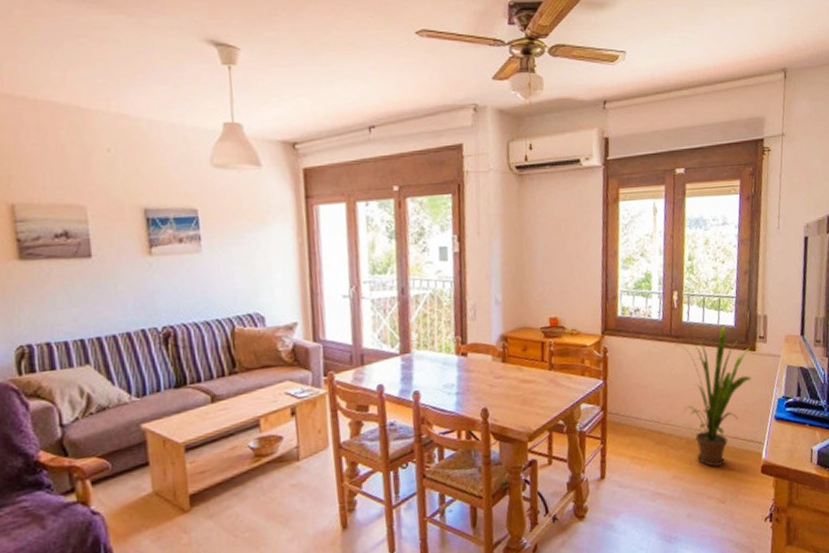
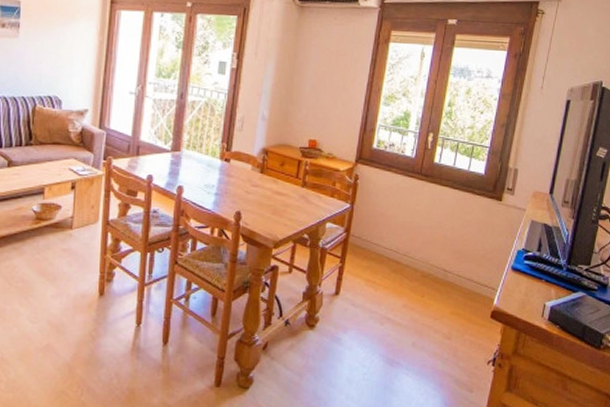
house plant: present [675,325,752,467] -> none [424,171,498,303]

